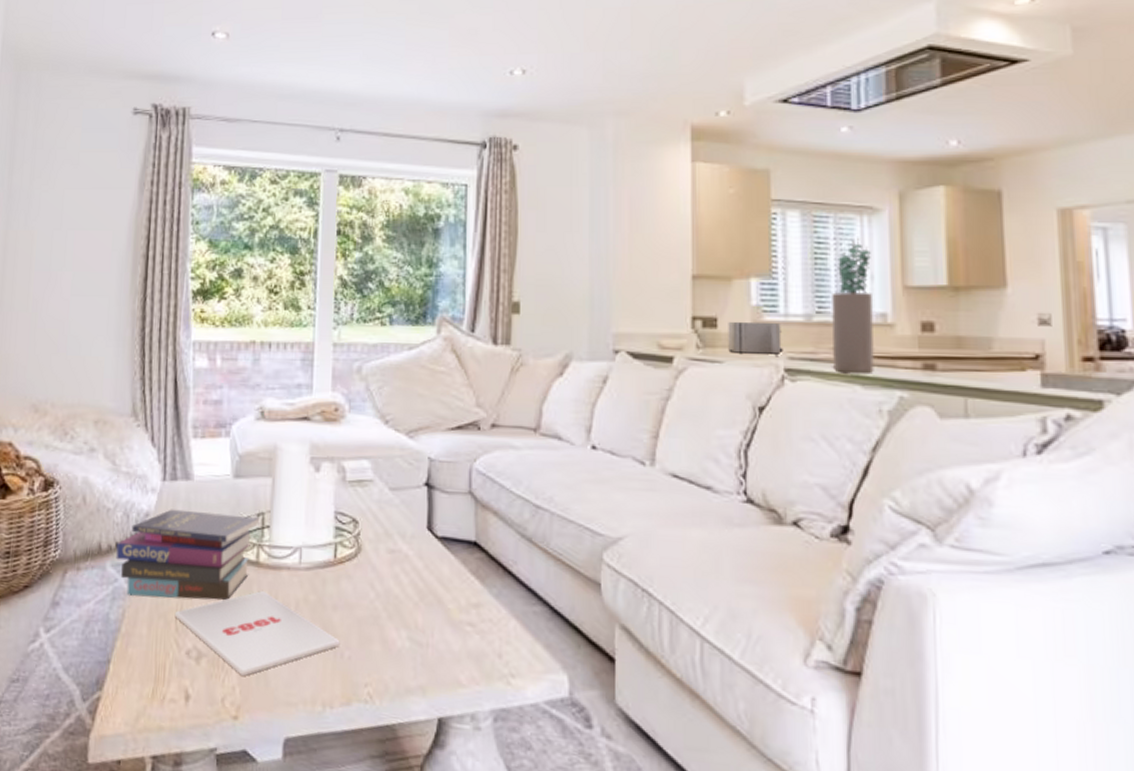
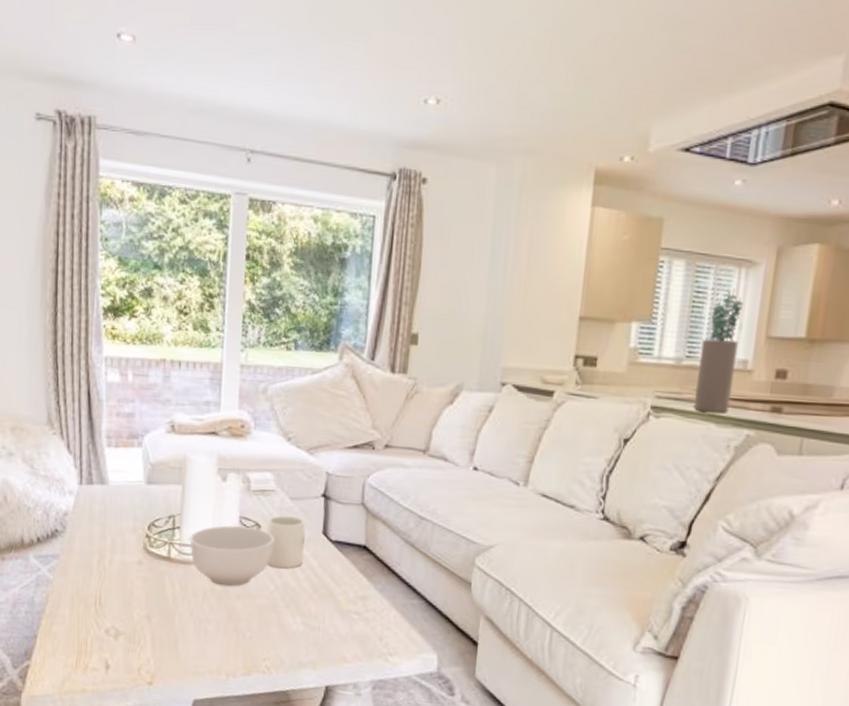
books: present [116,509,260,600] -> none [38,509,171,588]
magazine: present [174,590,340,677] -> none [94,581,243,651]
bowl: none [279,522,373,595] -> present [188,525,274,587]
mug: none [365,509,409,572] -> present [267,515,306,569]
toaster: present [728,321,783,356] -> none [604,361,654,394]

